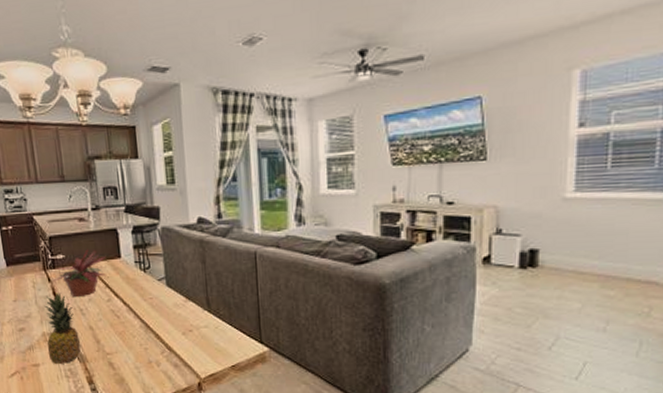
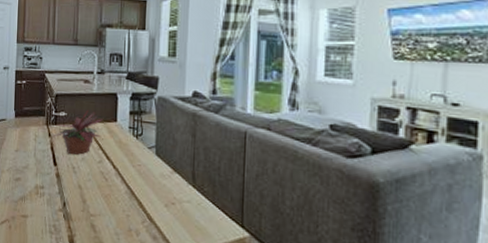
fruit: present [44,293,81,365] -> none [37,148,68,219]

